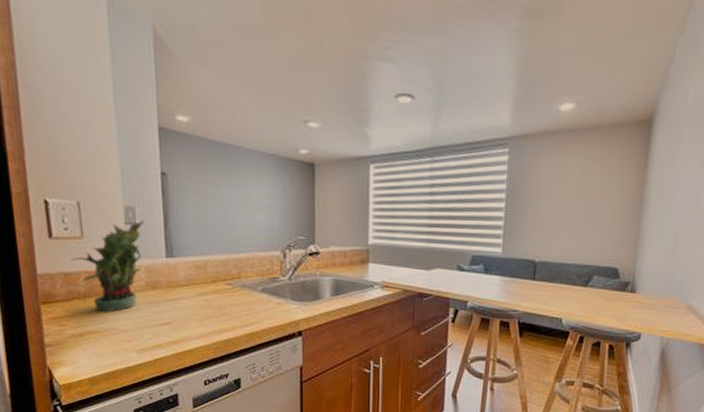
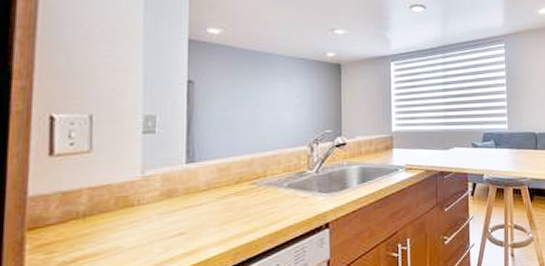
potted plant: present [70,221,144,312] -> none [72,129,164,231]

